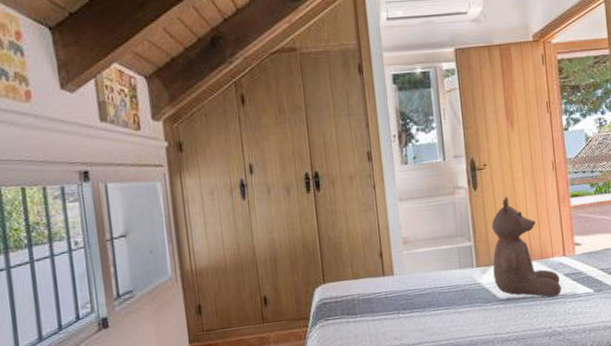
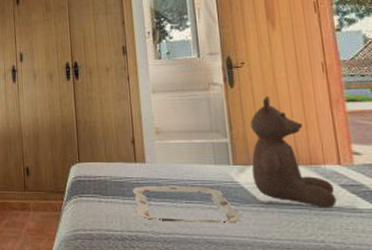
serving tray: none [381,292,484,333] -> present [132,185,242,223]

